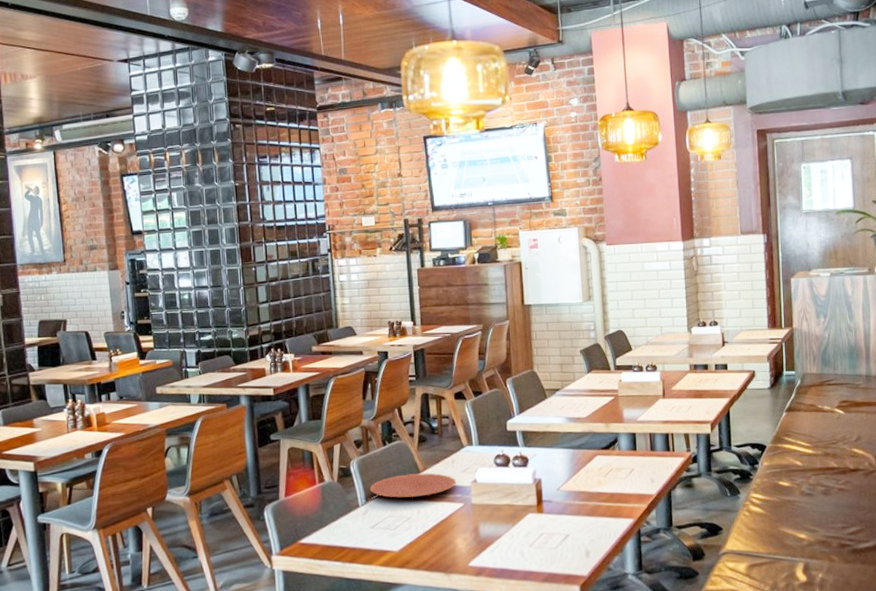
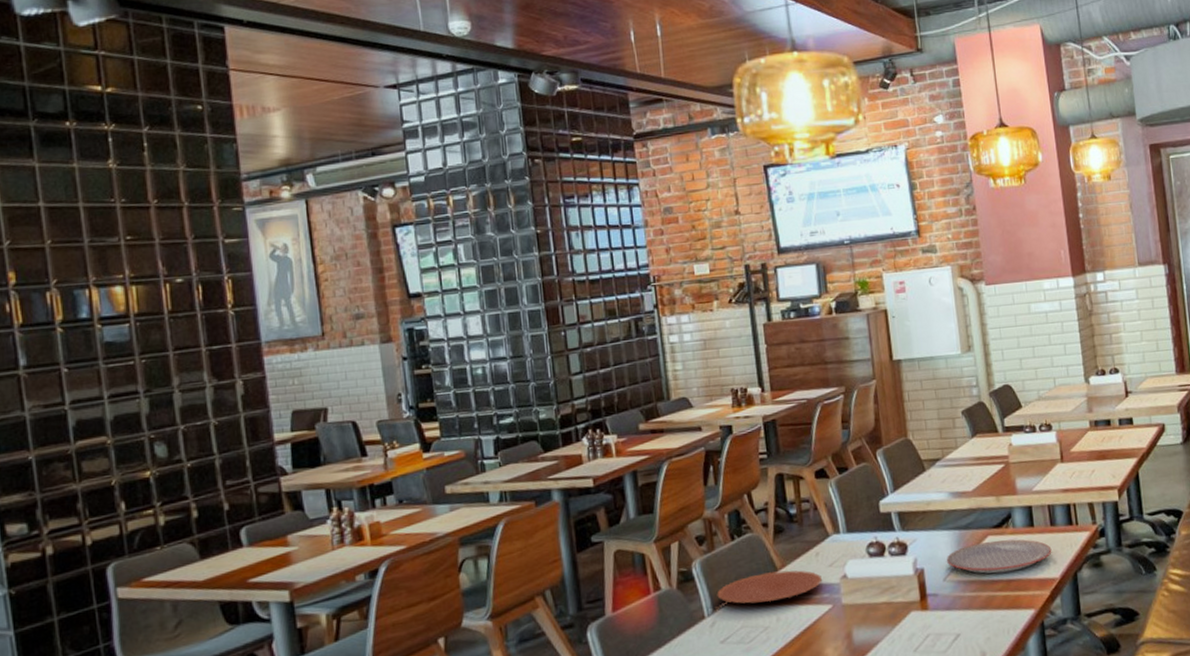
plate: none [561,459,651,487] -> present [947,539,1052,574]

